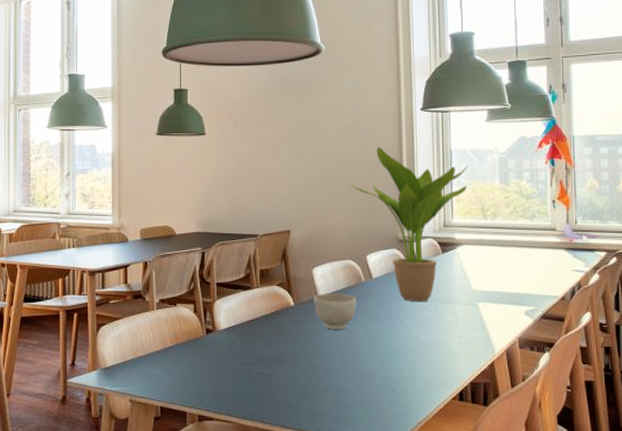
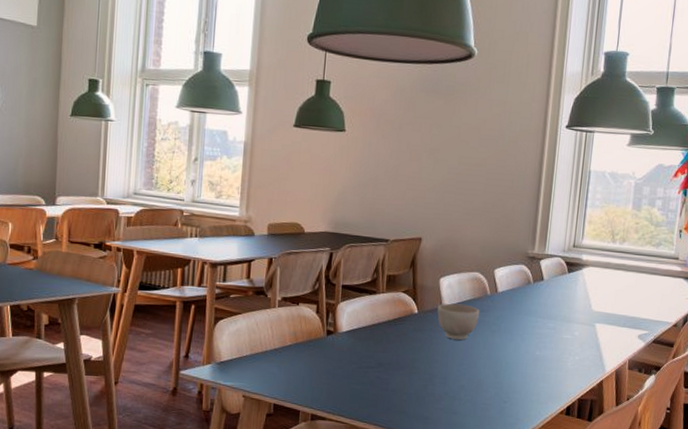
potted plant: present [350,147,468,302] -> none [487,161,604,319]

